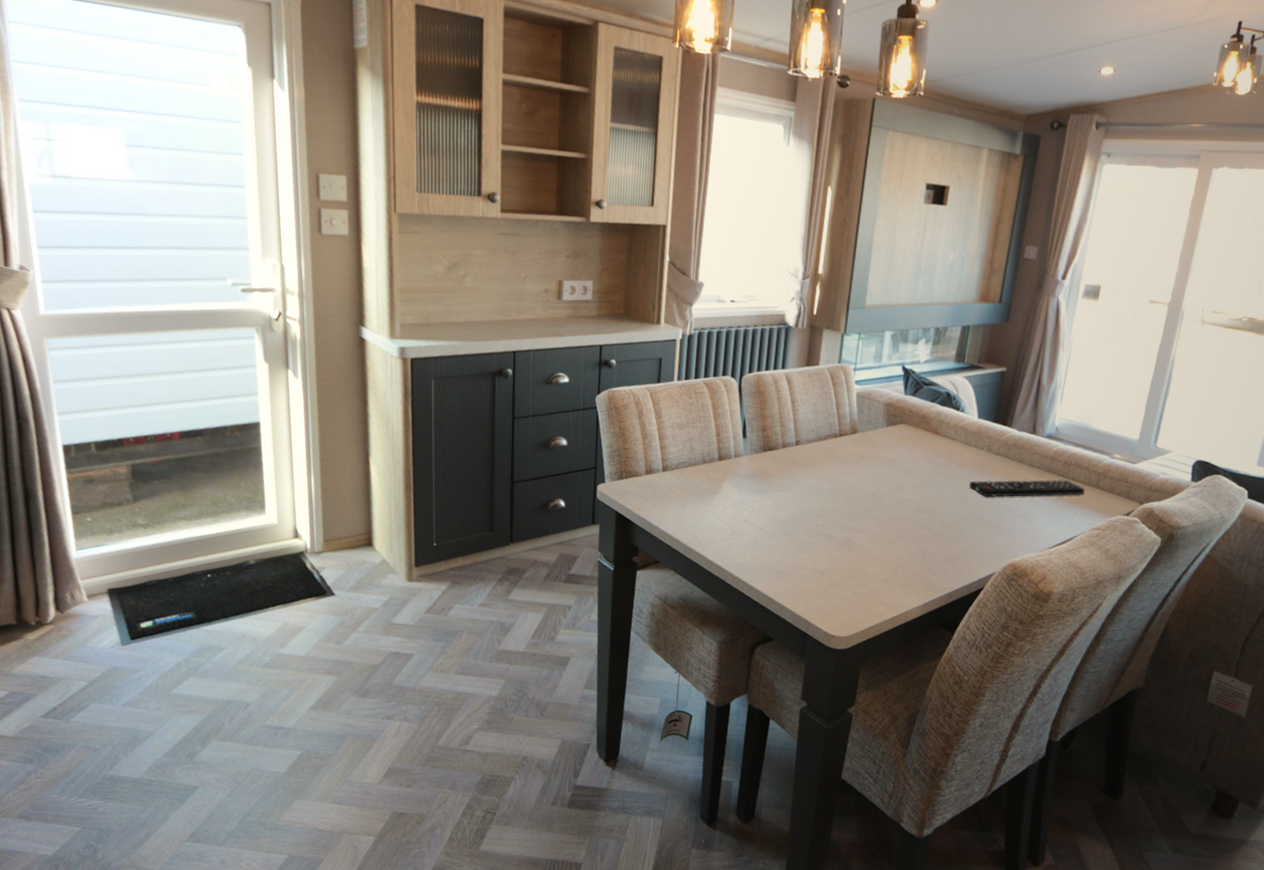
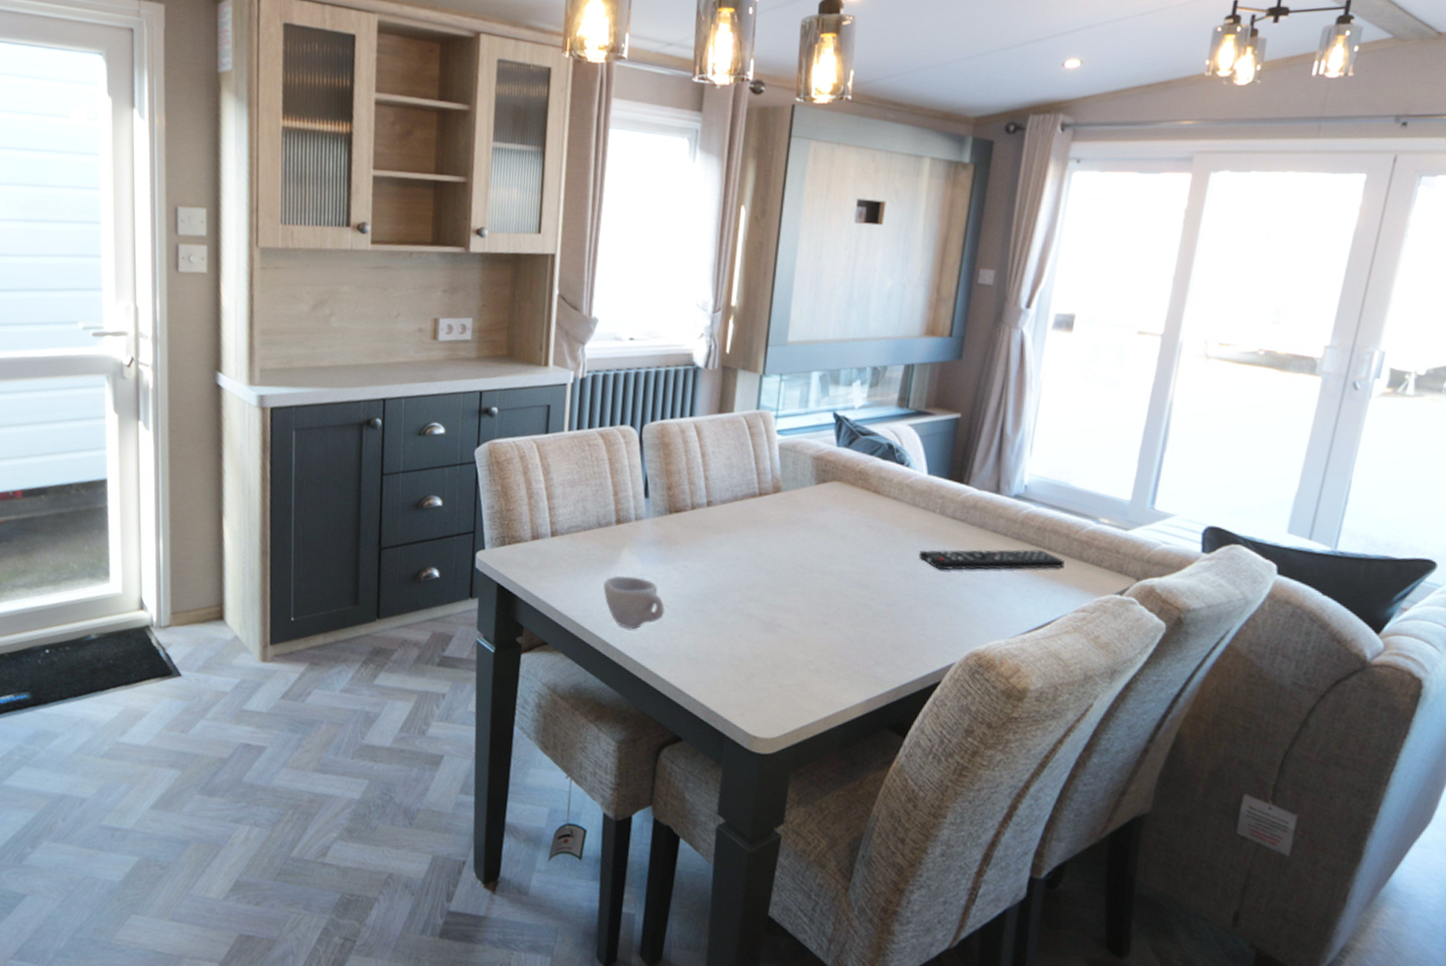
cup: none [706,504,760,549] -> present [602,576,665,629]

